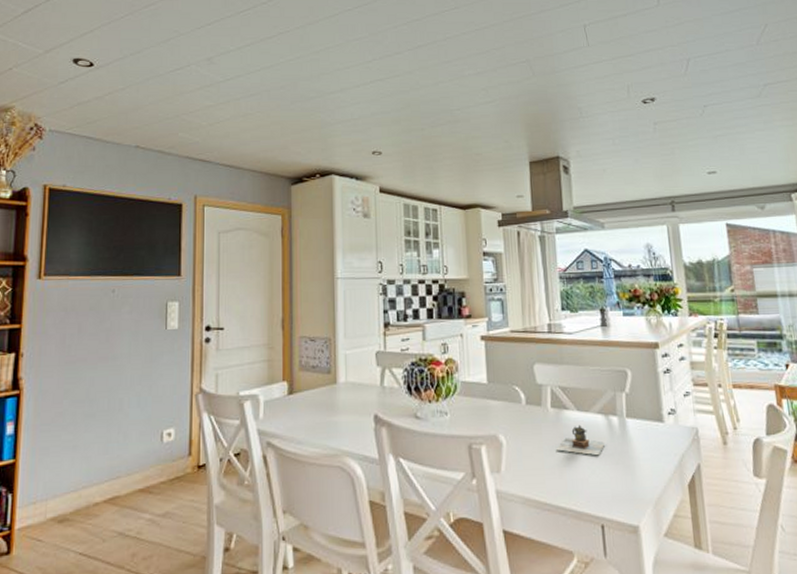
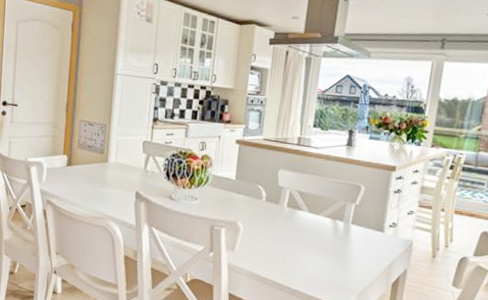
teapot: present [557,424,604,455] -> none [285,223,327,249]

